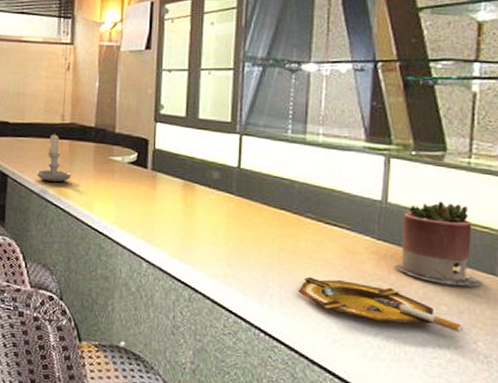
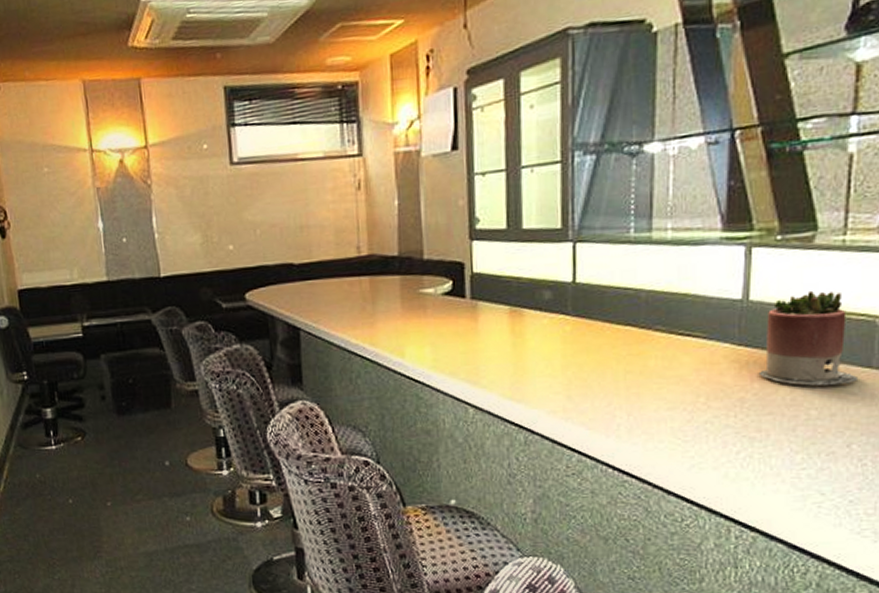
candle: present [36,133,72,182] -> none [333,269,376,329]
ashtray: present [298,276,463,333] -> none [649,397,836,438]

